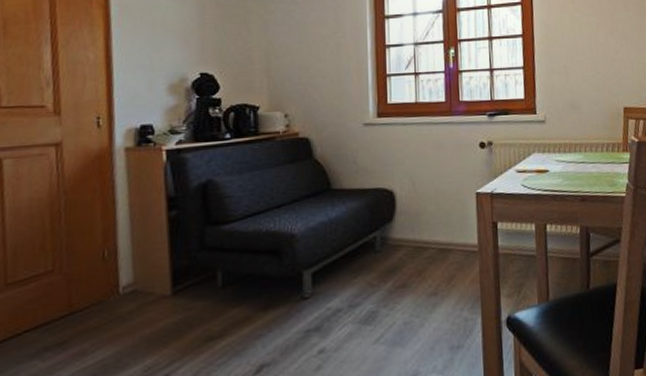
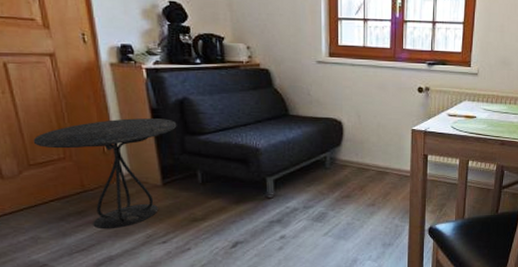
side table: none [16,208,197,366] -> present [33,118,177,230]

